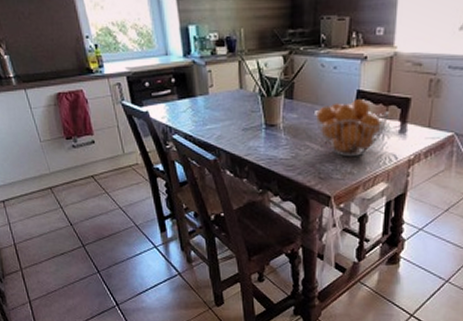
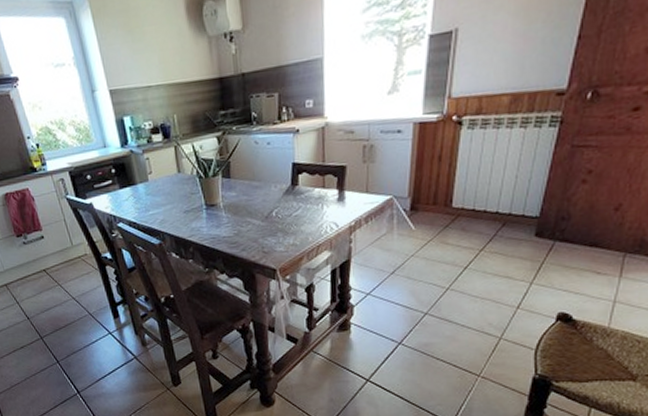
fruit basket: present [315,99,390,157] -> none [253,171,327,229]

